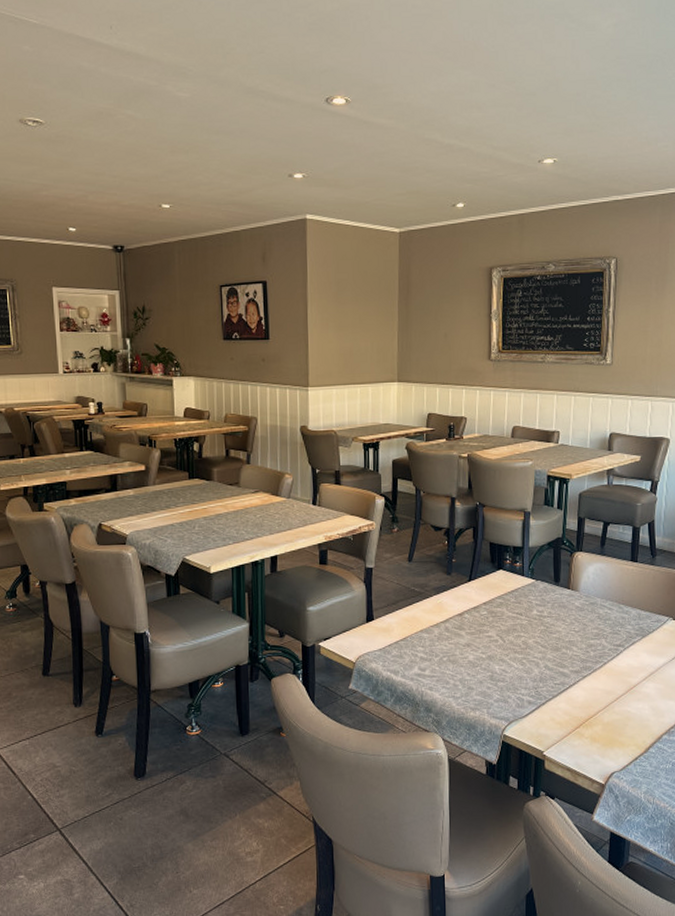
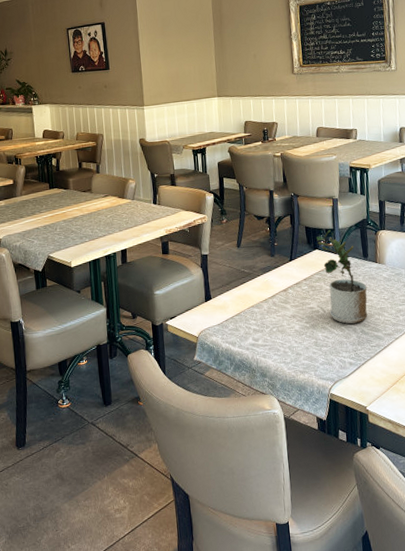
potted plant: none [501,548,556,658] -> present [316,230,368,324]

